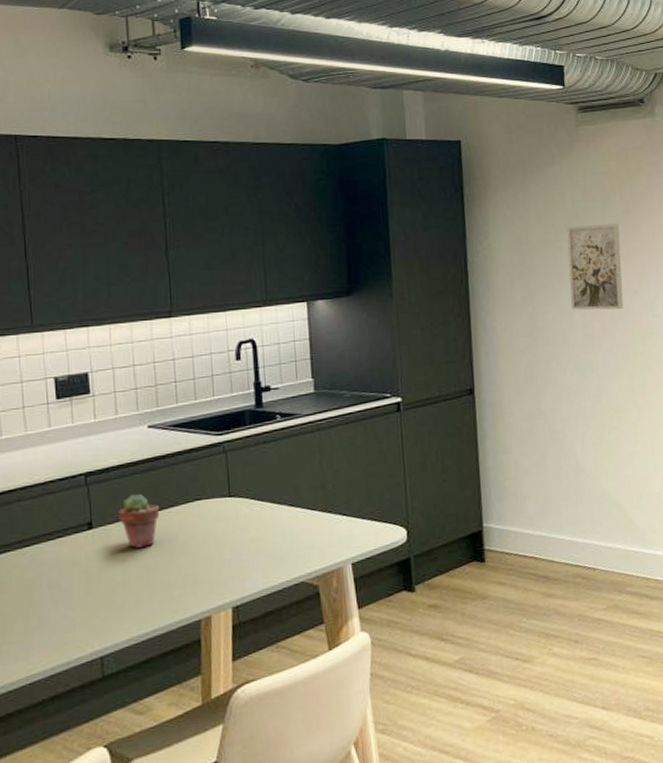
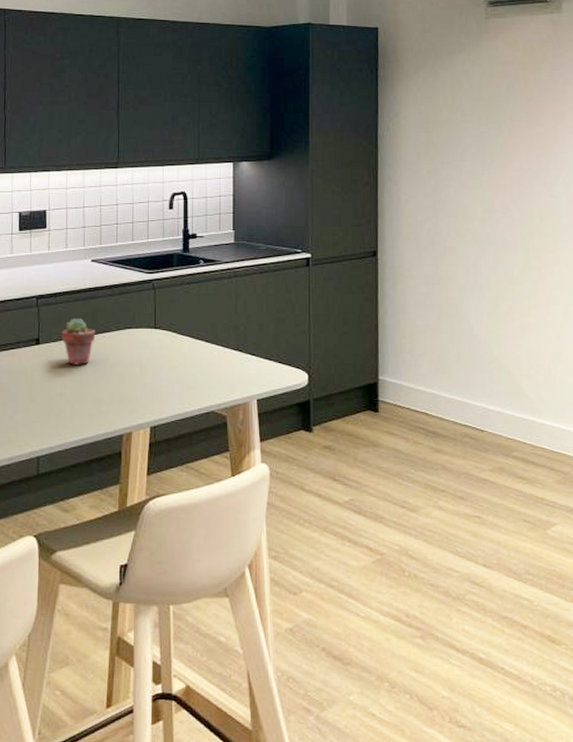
wall art: present [567,223,624,310] -> none [472,109,523,189]

